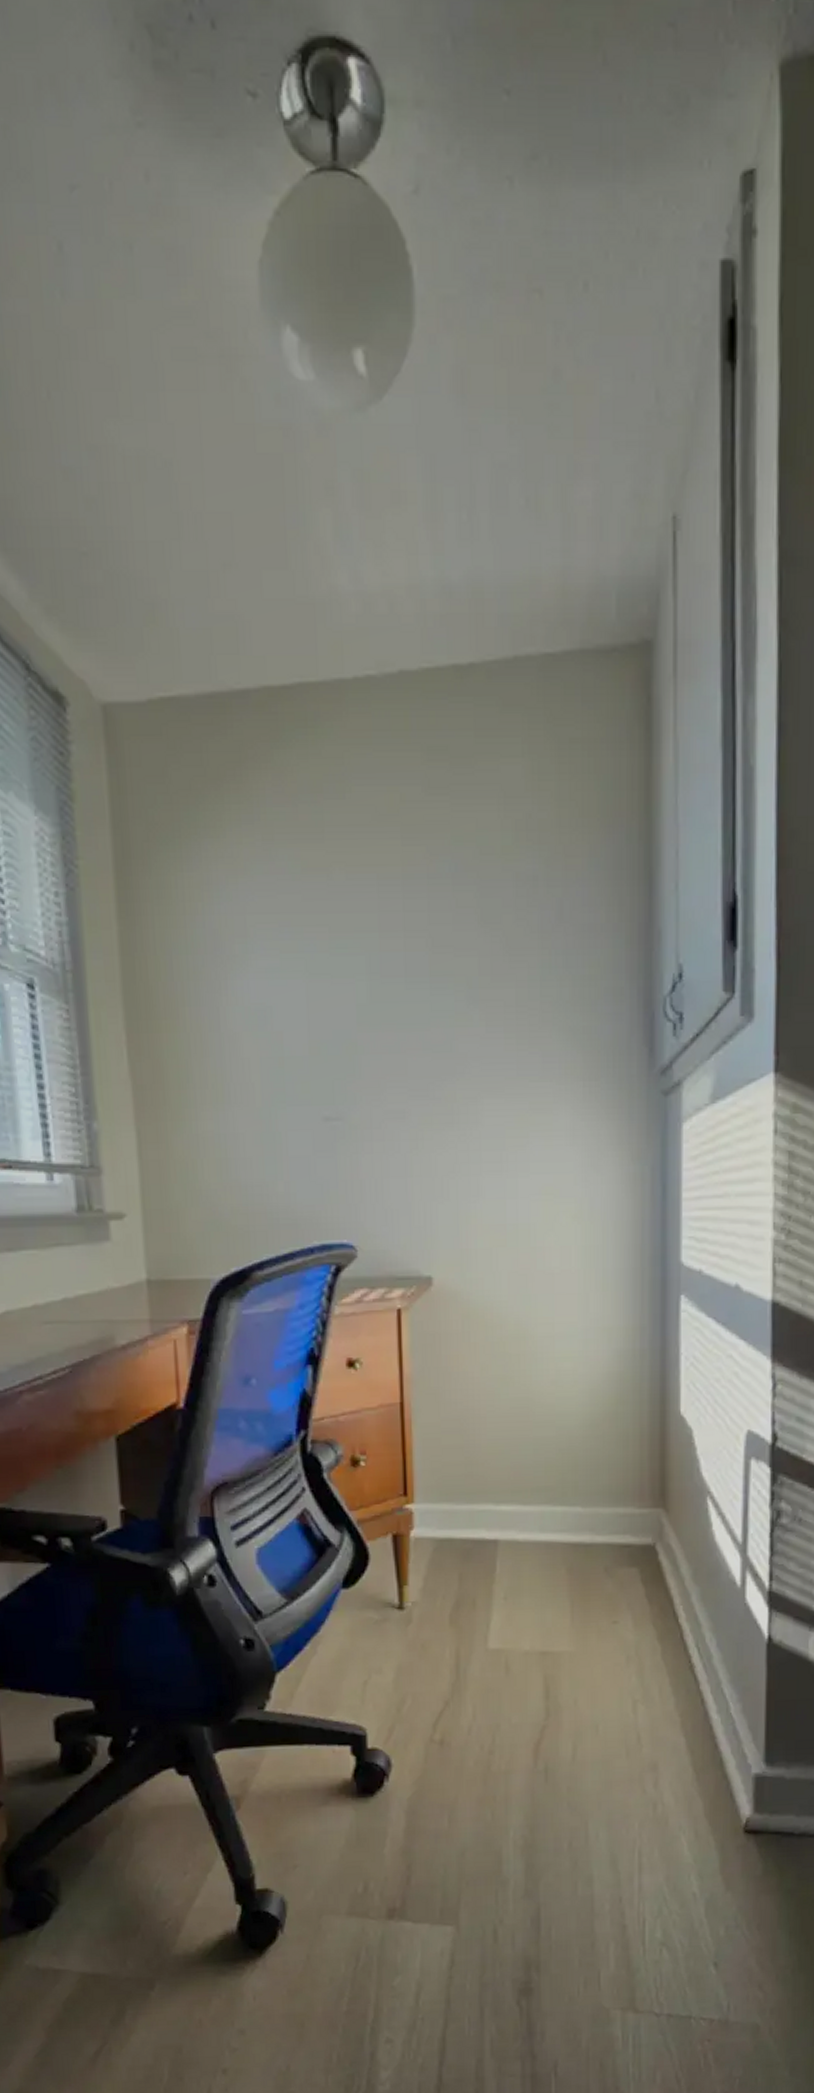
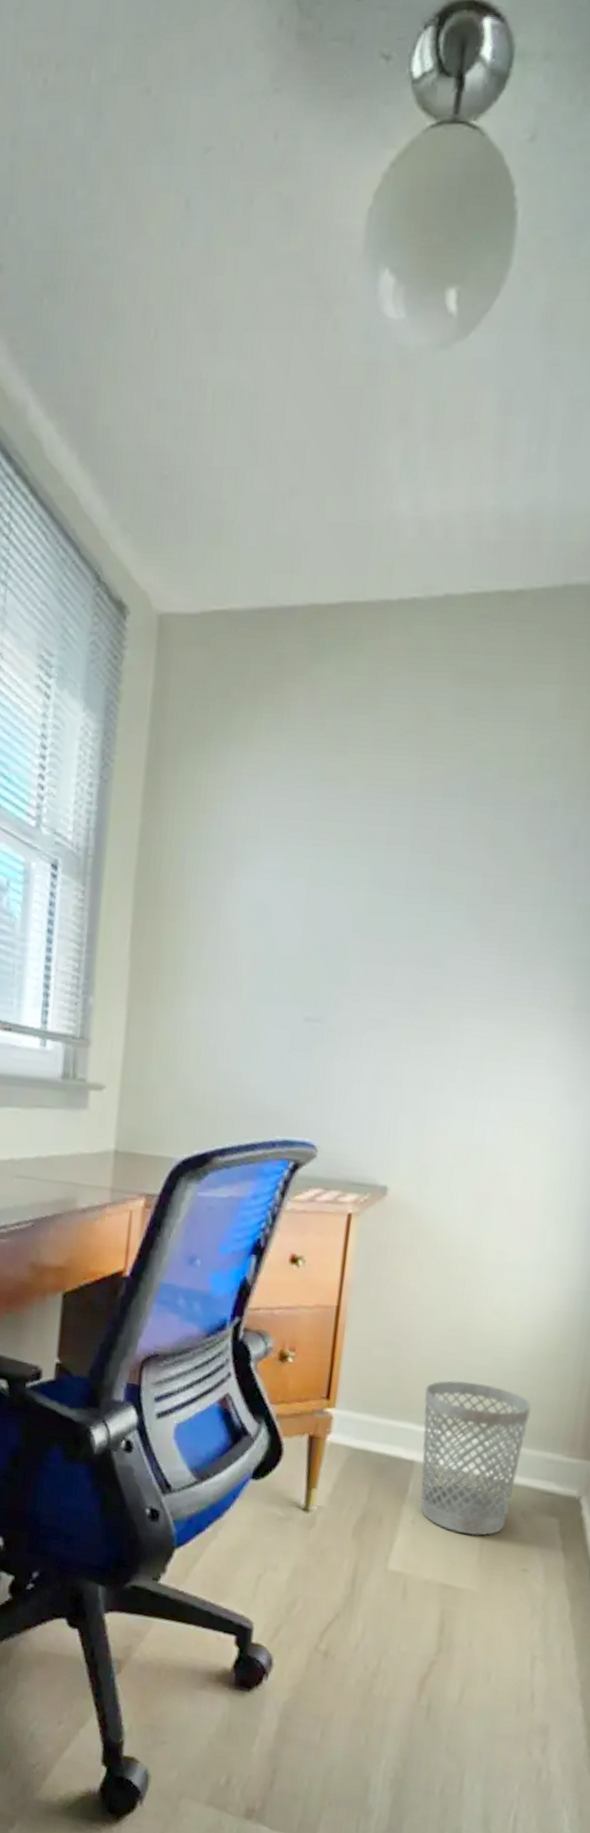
wastebasket: none [497,1453,598,1600] -> present [420,1380,531,1536]

